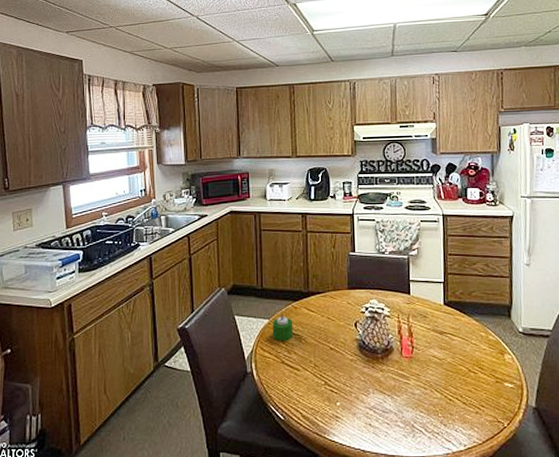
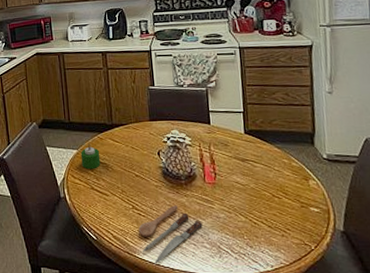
spoon: none [330,381,397,446] -> present [138,205,203,264]

